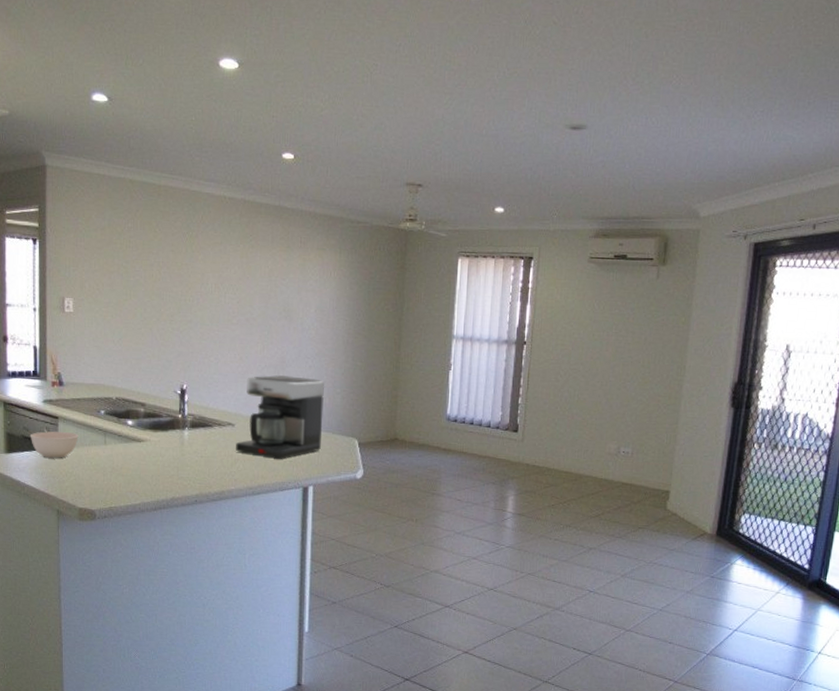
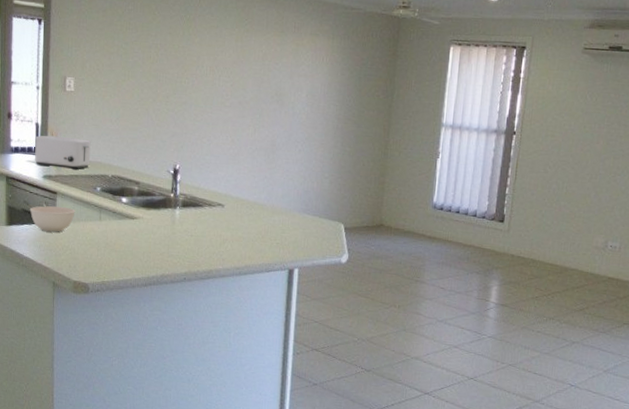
toaster: none [34,358,93,393] -> present [35,135,91,169]
coffee maker: present [236,375,325,458] -> none [225,158,314,240]

